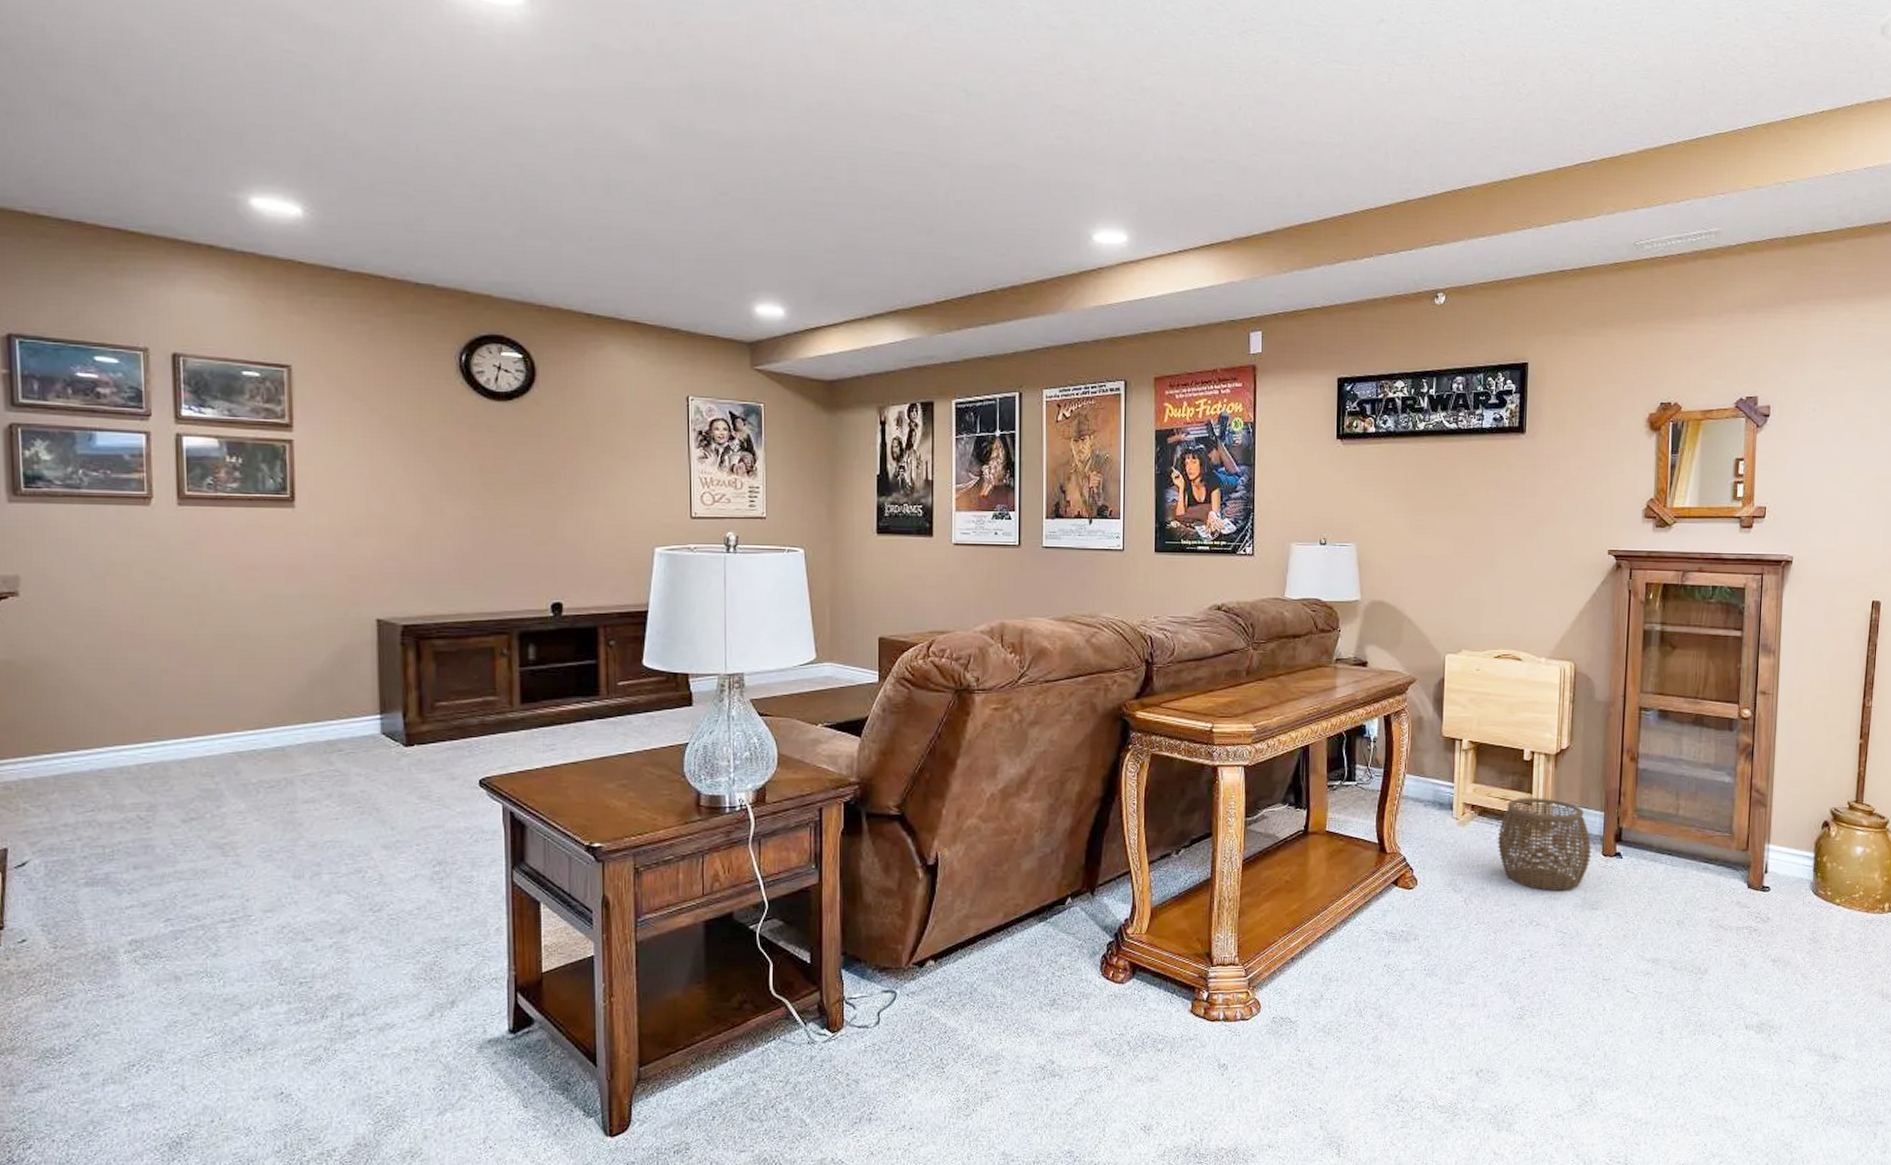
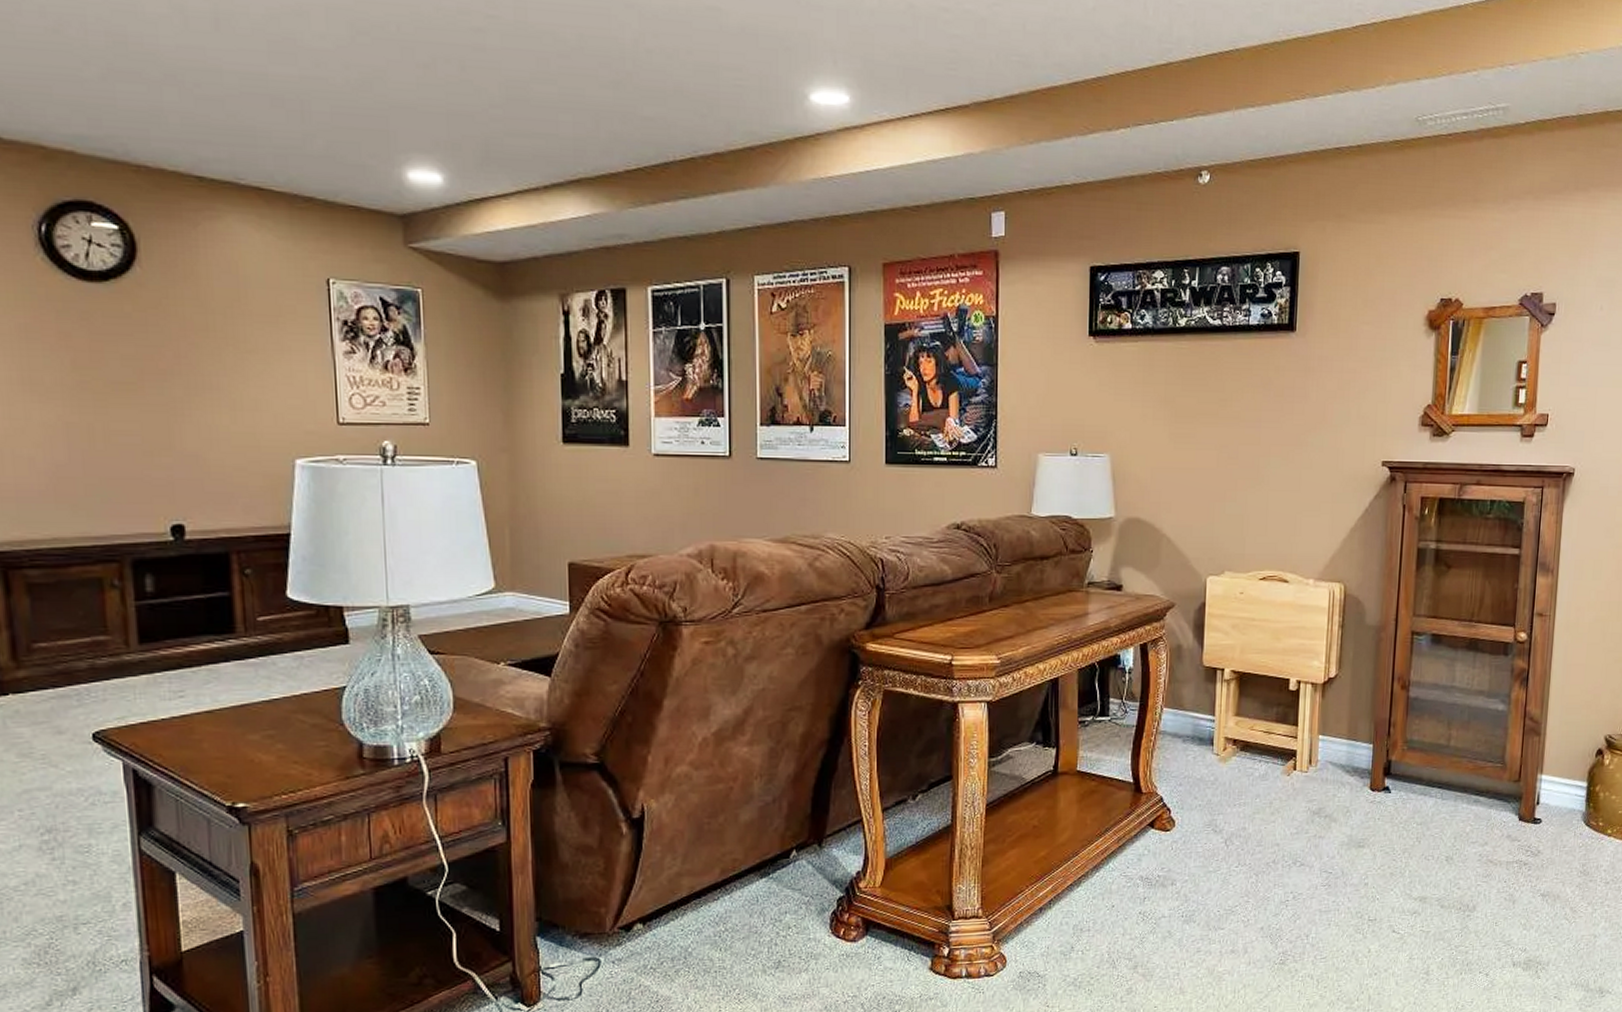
woven basket: present [1497,798,1592,891] -> none [1260,730,1360,829]

